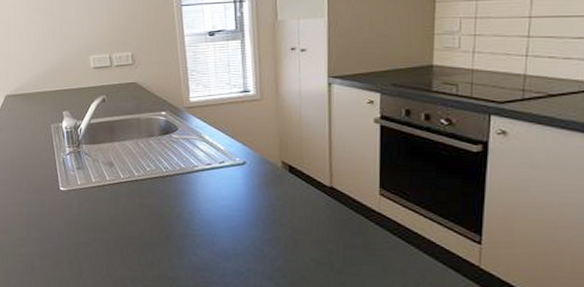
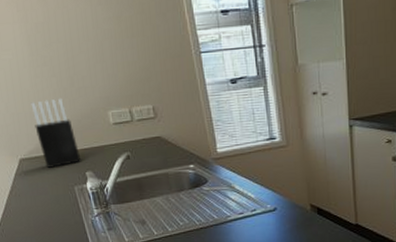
knife block: none [22,41,61,106] -> present [30,98,82,169]

